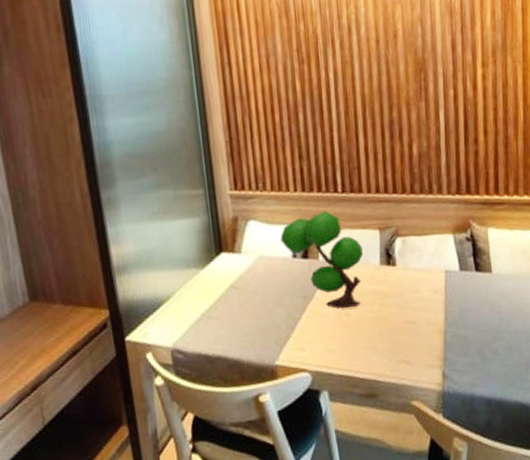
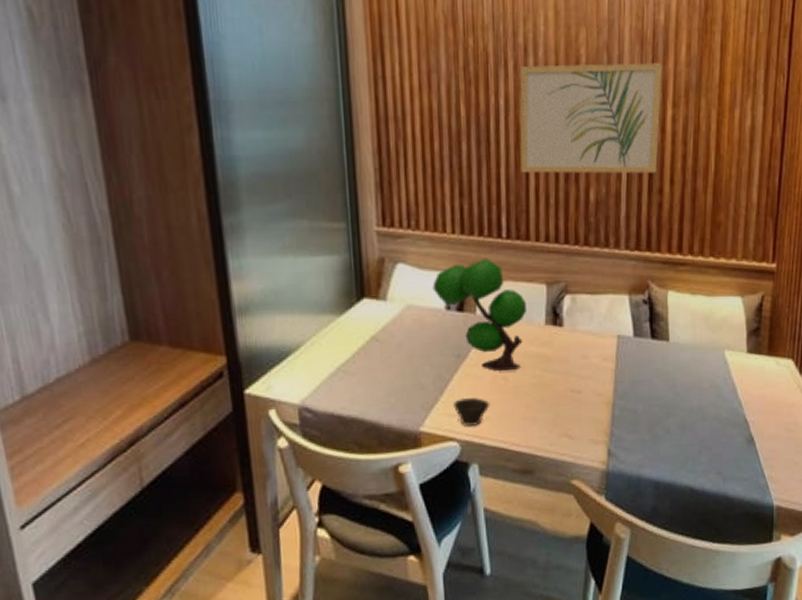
cup: none [303,333,336,358] -> present [453,397,490,426]
wall art: none [346,29,472,134] -> present [520,63,663,174]

